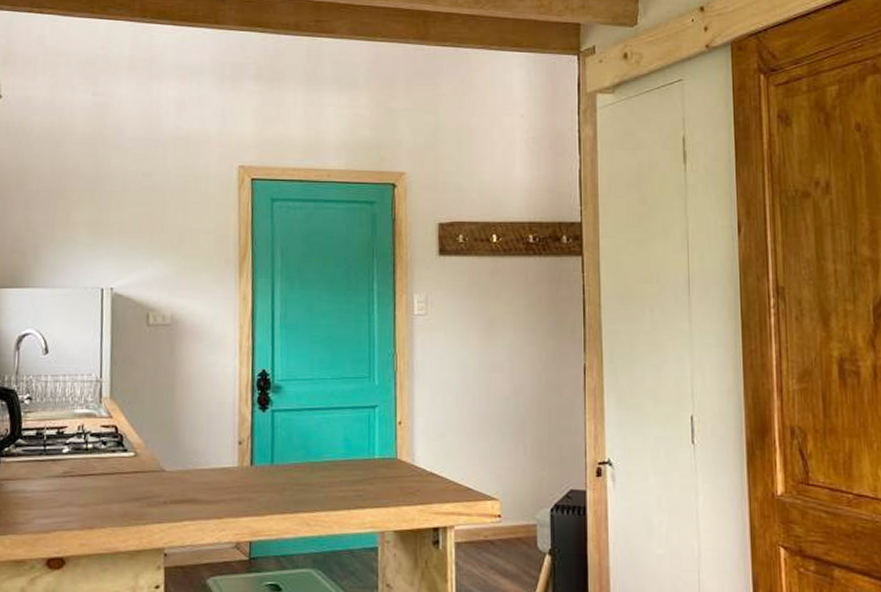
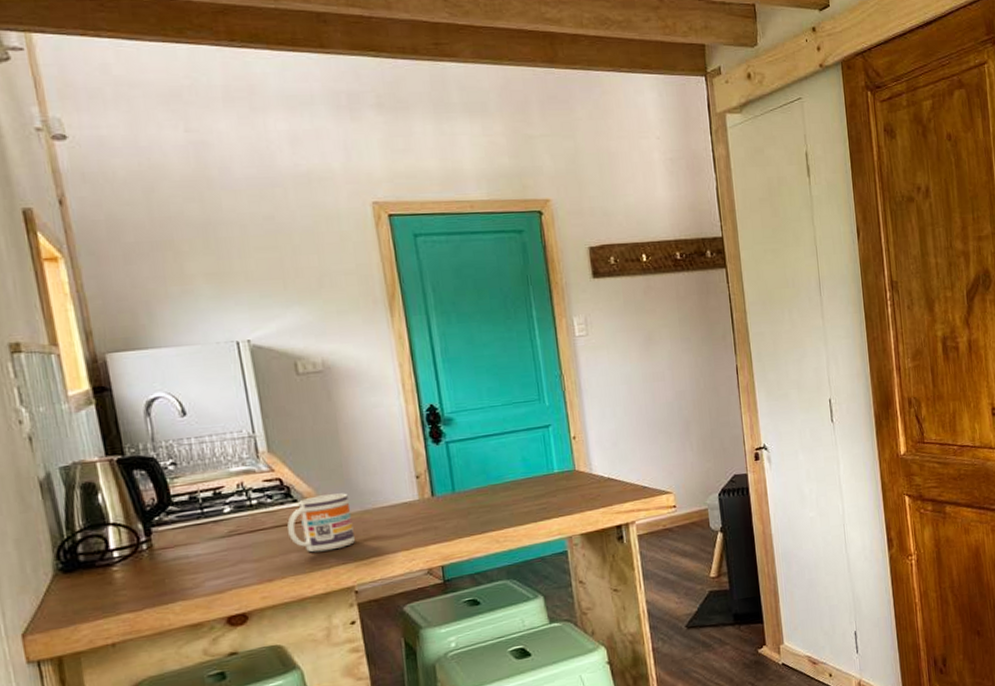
mug: none [114,448,174,507] -> present [287,493,355,553]

